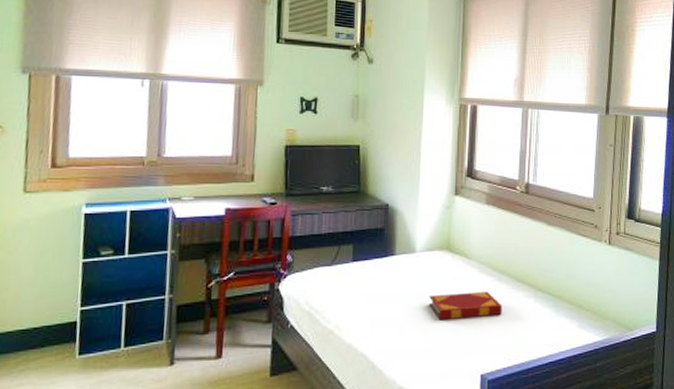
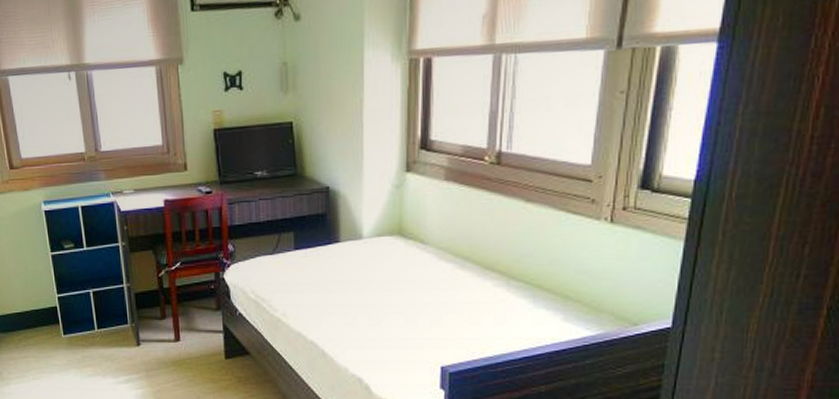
hardback book: present [429,291,502,320] -> none [380,280,466,310]

